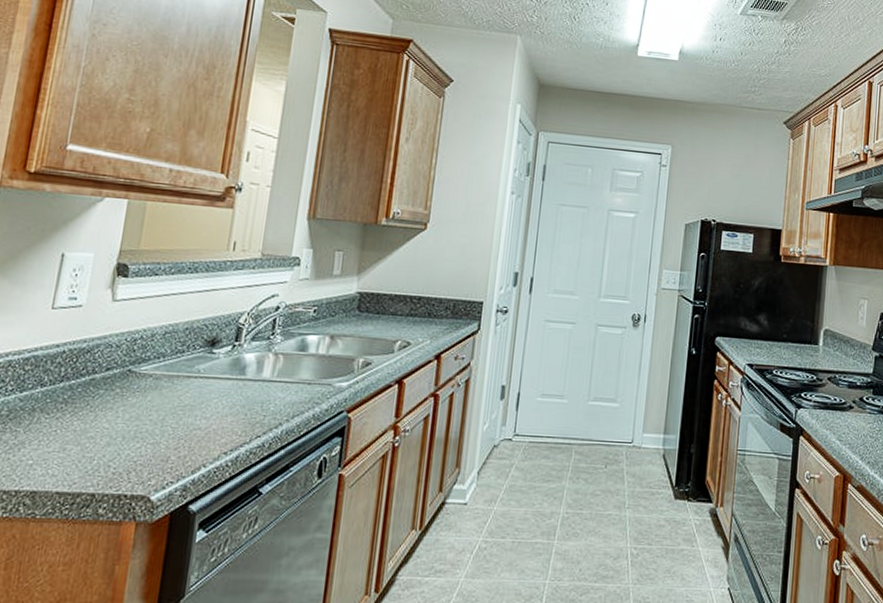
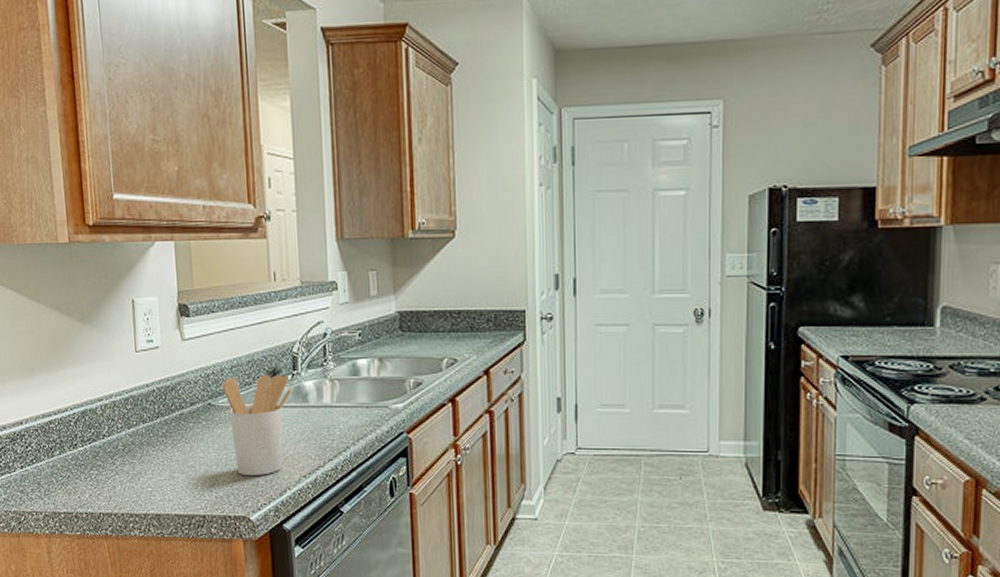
utensil holder: none [146,343,230,452] -> present [222,374,292,477]

